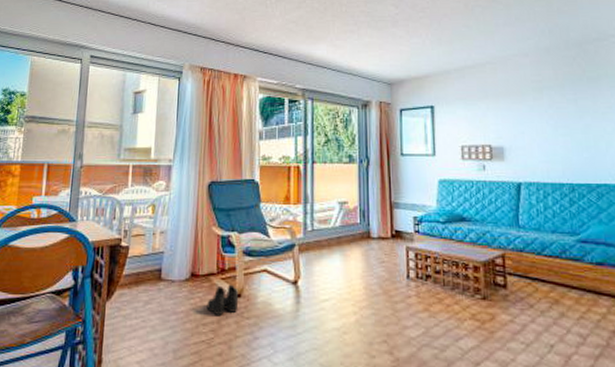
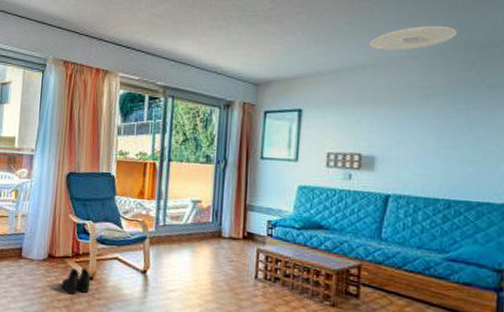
ceiling light: none [486,27,557,50] -> present [369,26,457,51]

